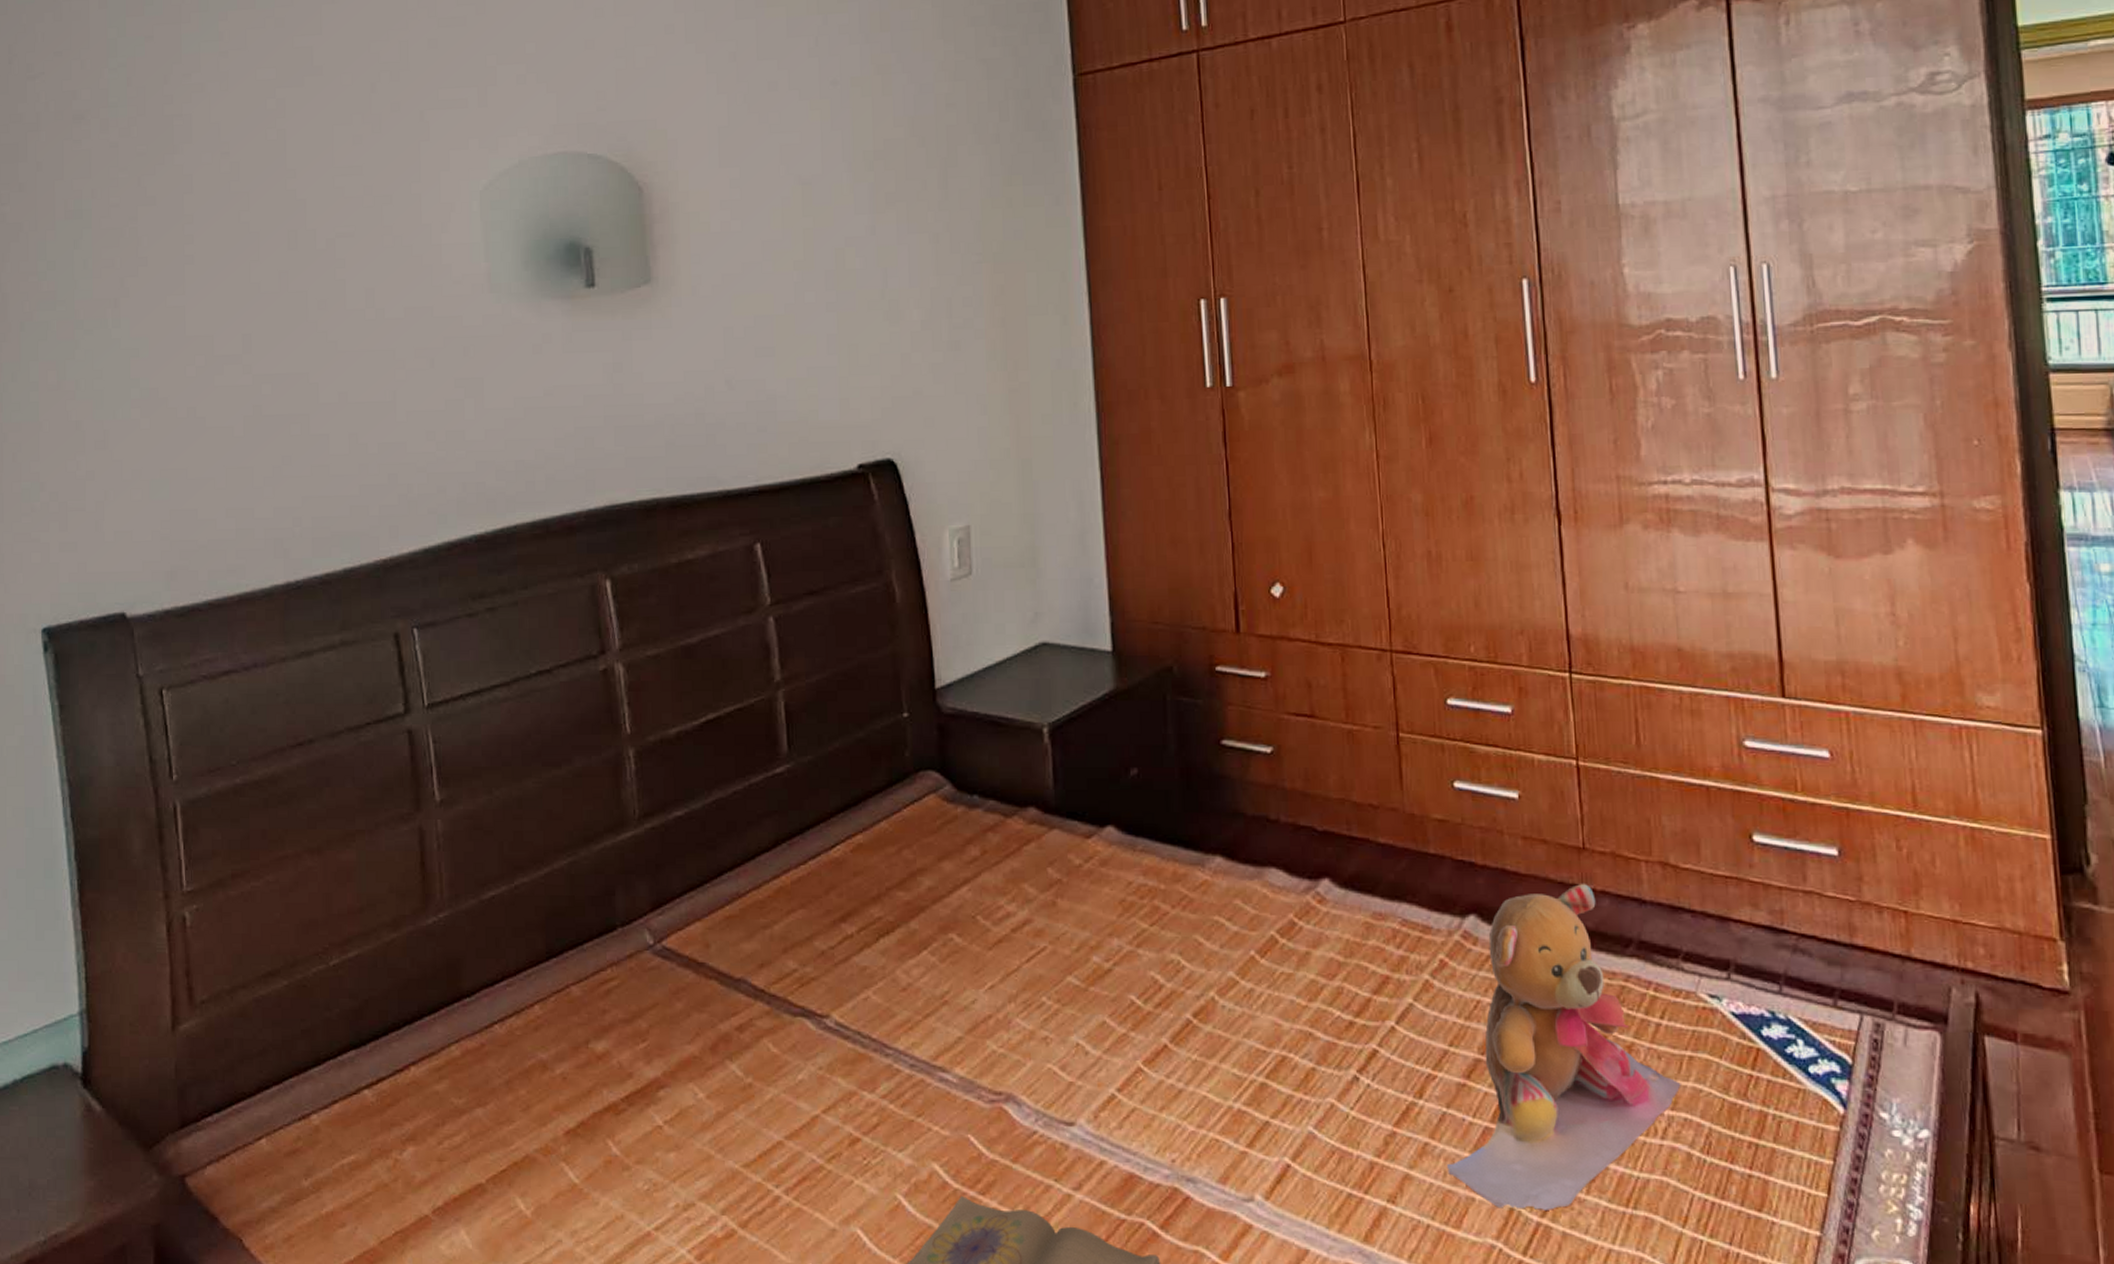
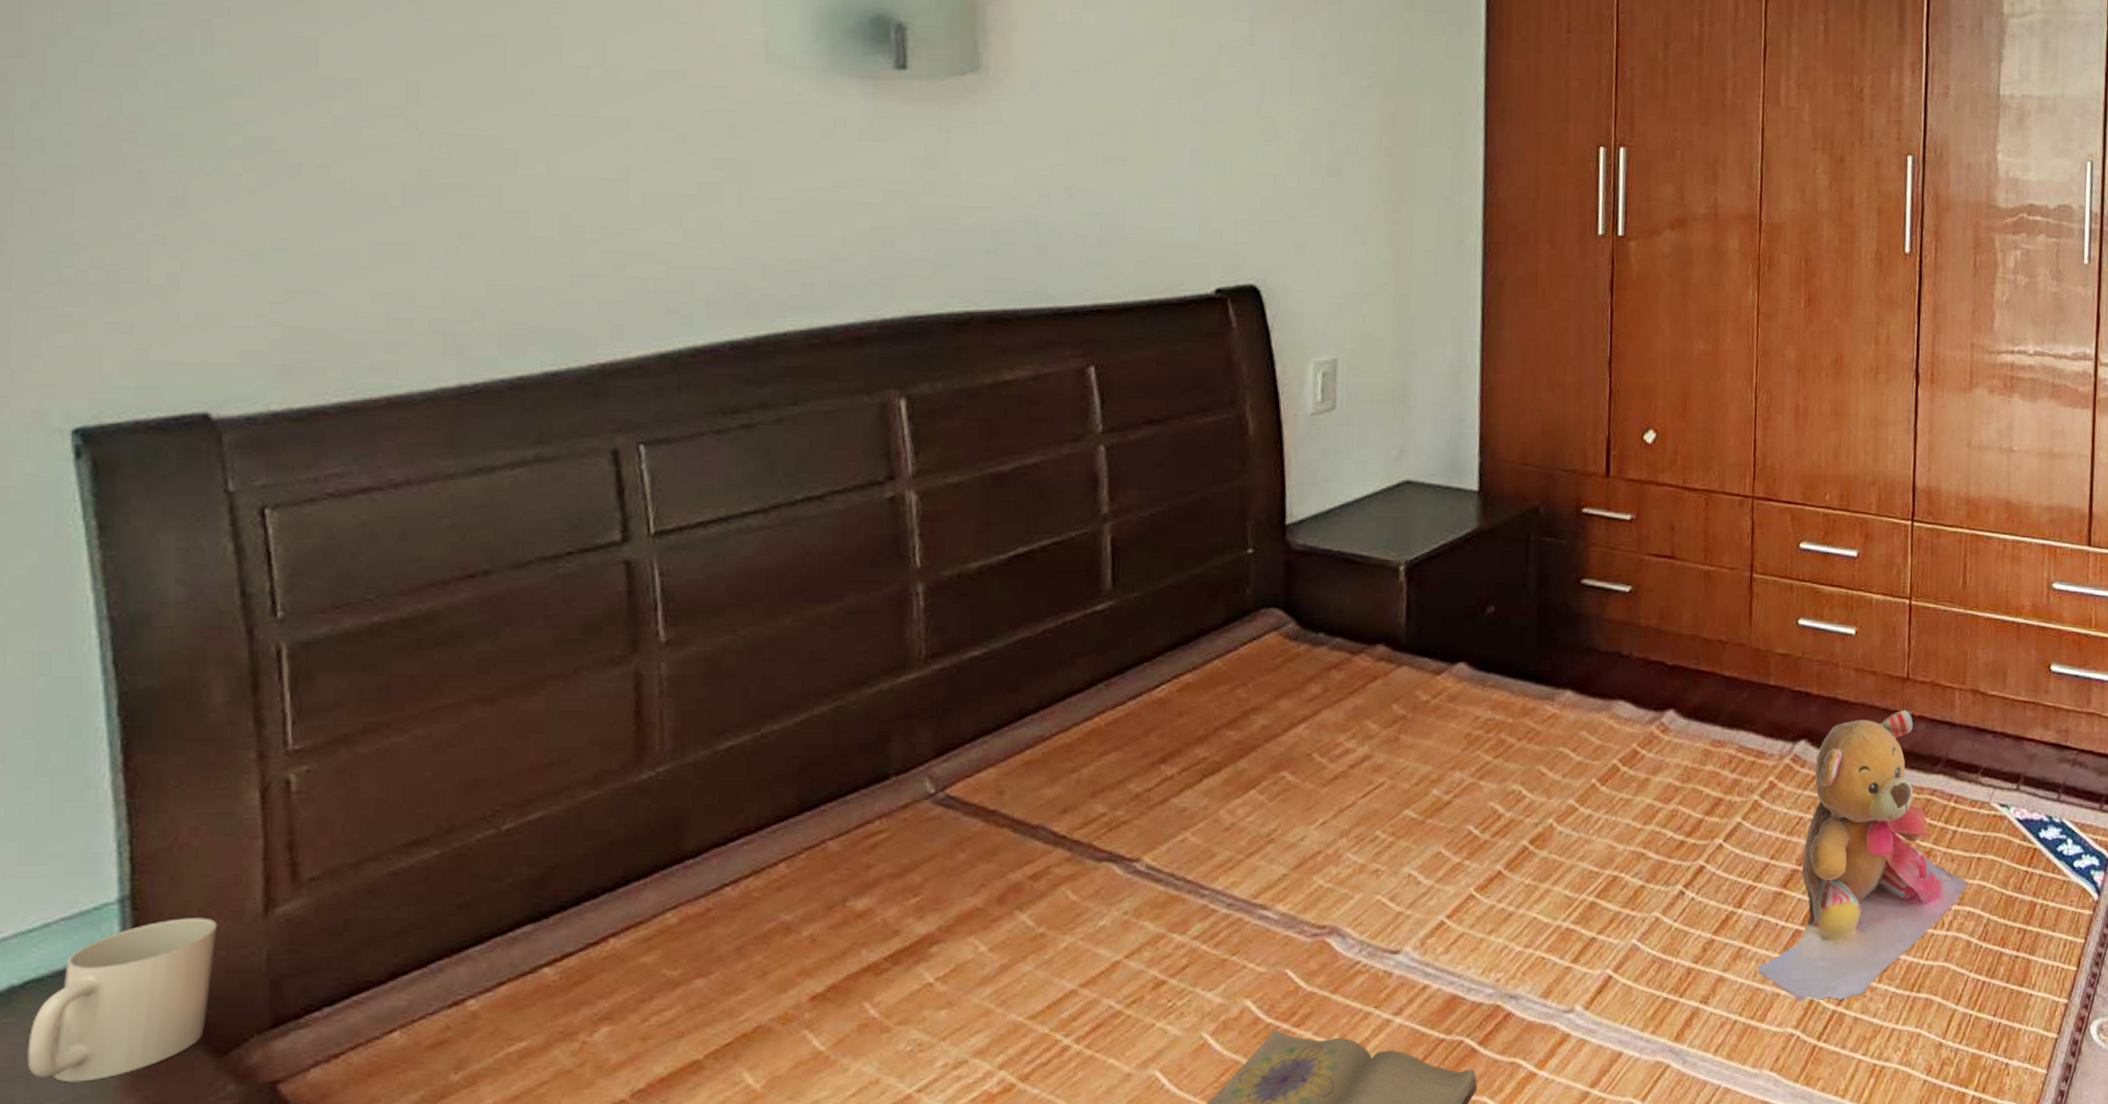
mug: none [26,1030,142,1164] -> present [27,917,218,1083]

